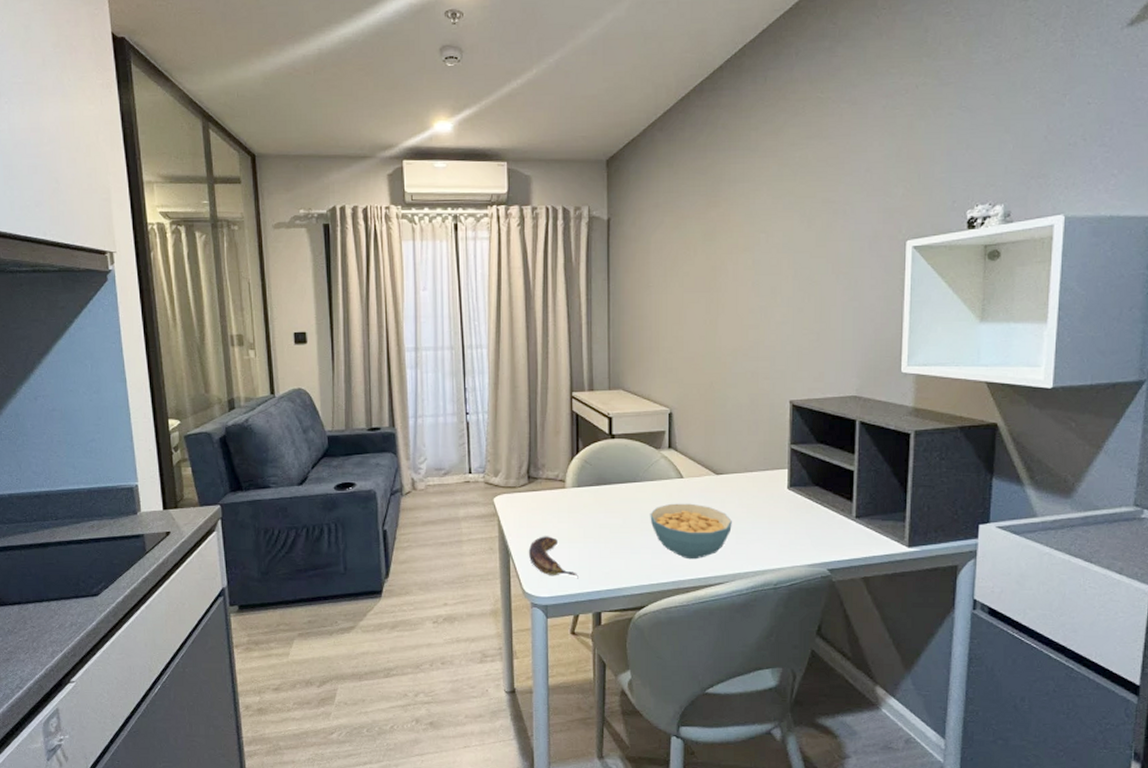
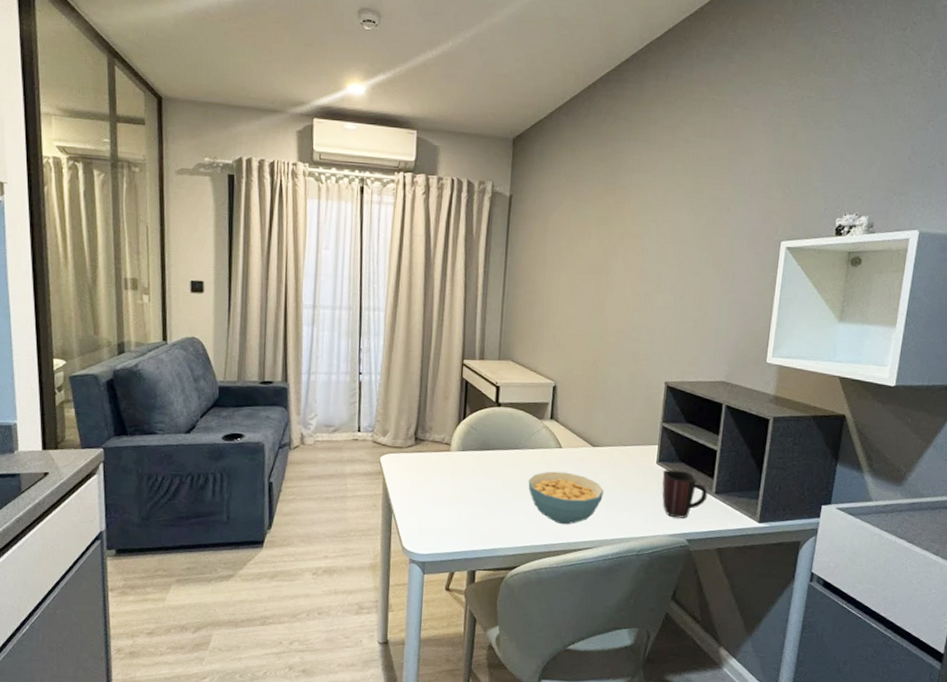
banana: present [528,536,578,578] -> none [410,496,457,537]
mug: none [795,494,848,546] -> present [662,469,708,518]

